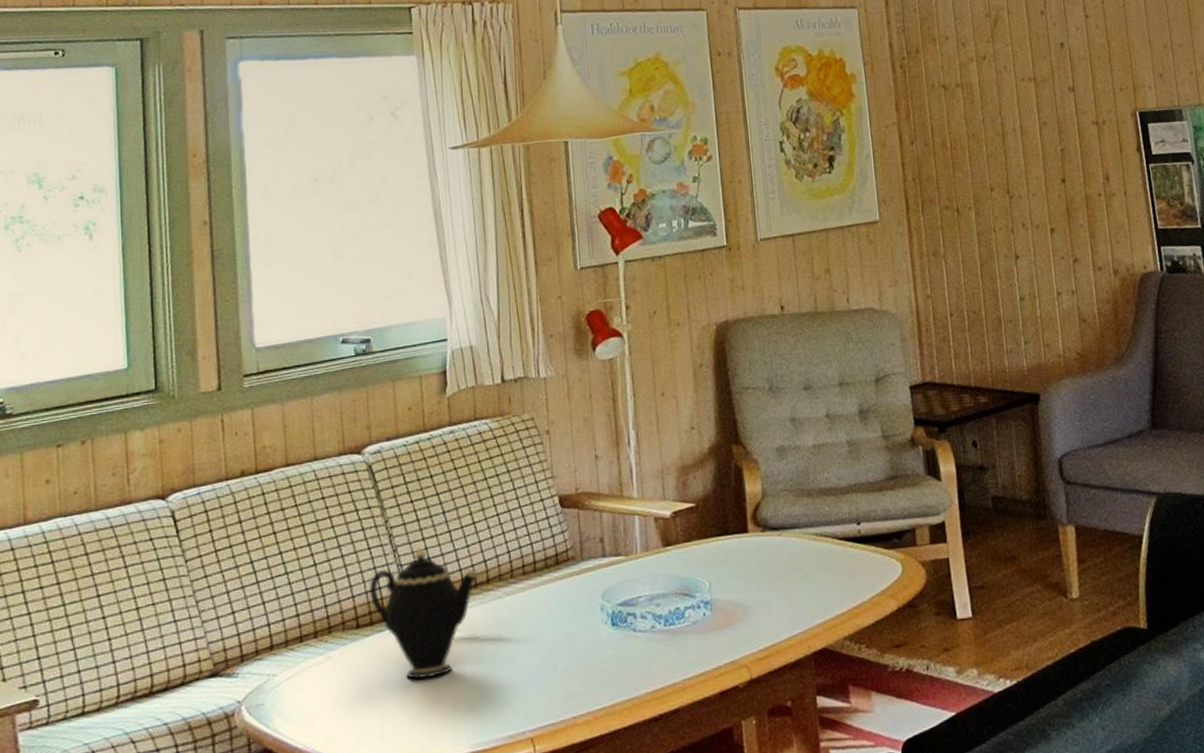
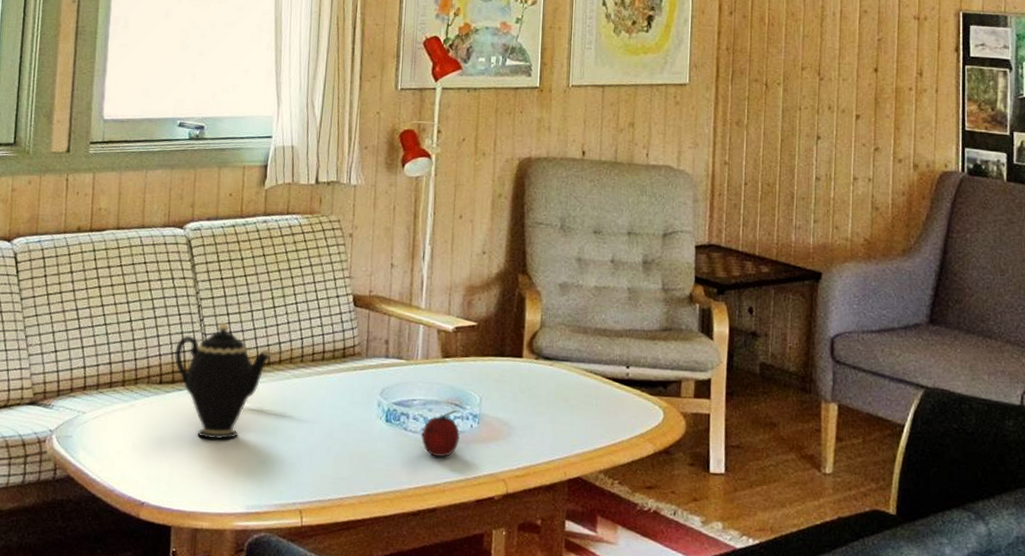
fruit: none [651,600,695,654] -> present [420,409,464,457]

